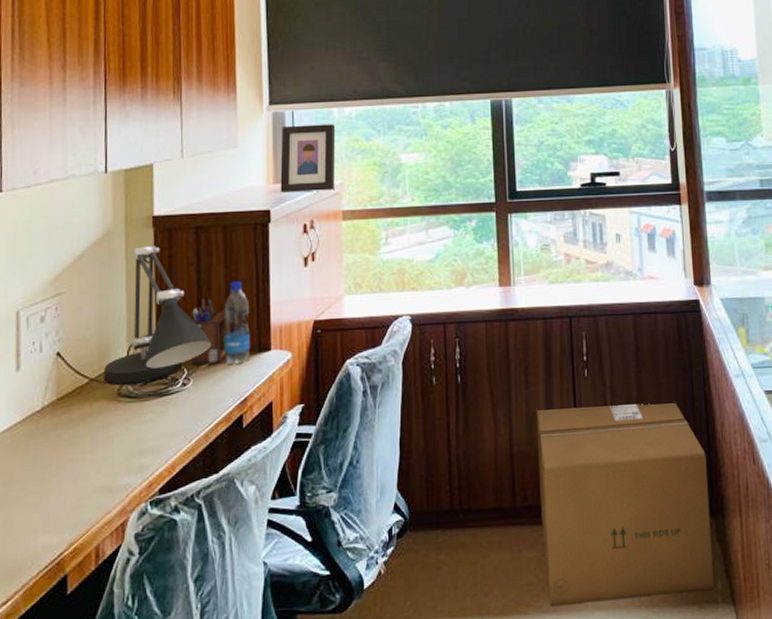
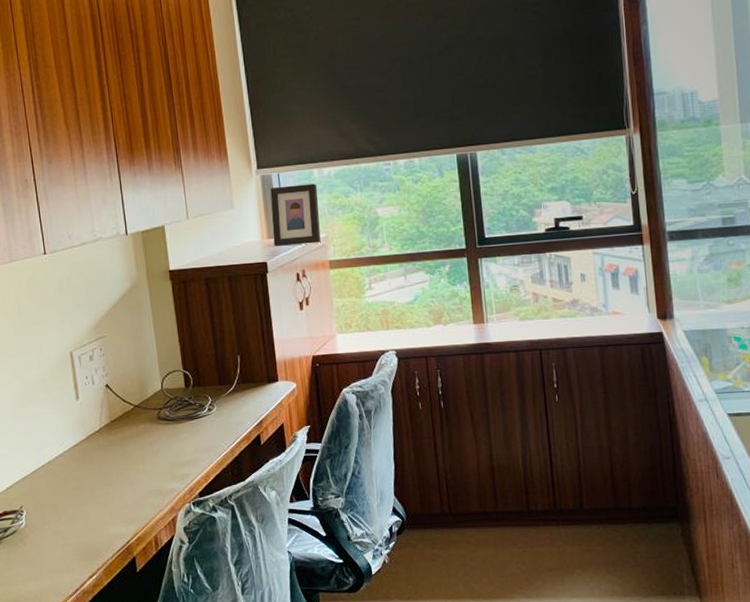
desk lamp: present [104,245,212,385] -> none [144,294,229,410]
desk organizer: present [191,298,226,365] -> none [210,338,242,394]
bottle: present [223,281,251,365] -> none [235,324,262,394]
box: present [536,400,714,606] -> none [512,422,681,592]

